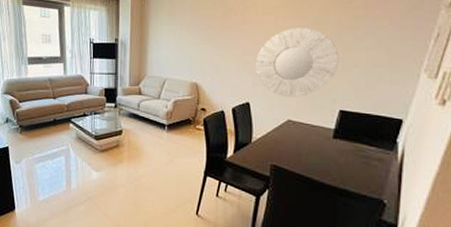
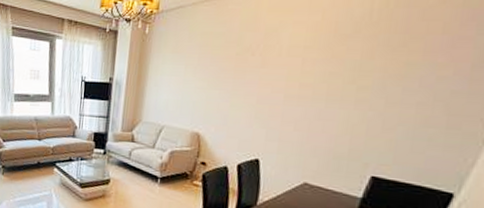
mirror: present [255,28,339,98] -> none [270,74,380,158]

